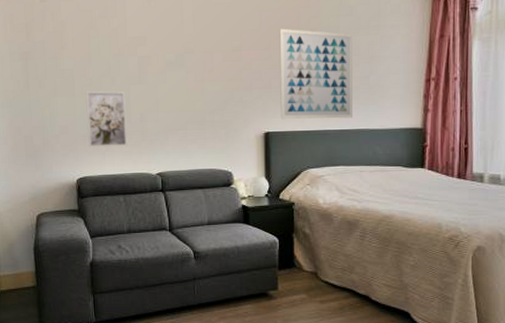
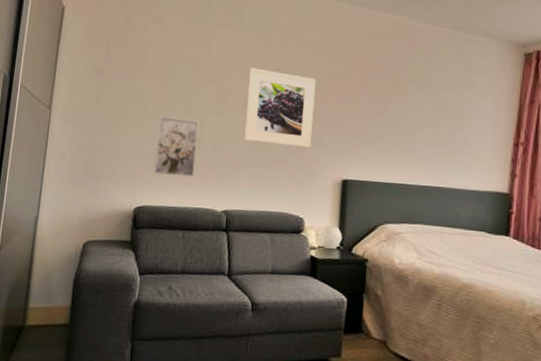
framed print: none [165,34,232,107] -> present [243,67,317,148]
wall art: present [279,28,354,119] -> none [361,75,441,175]

